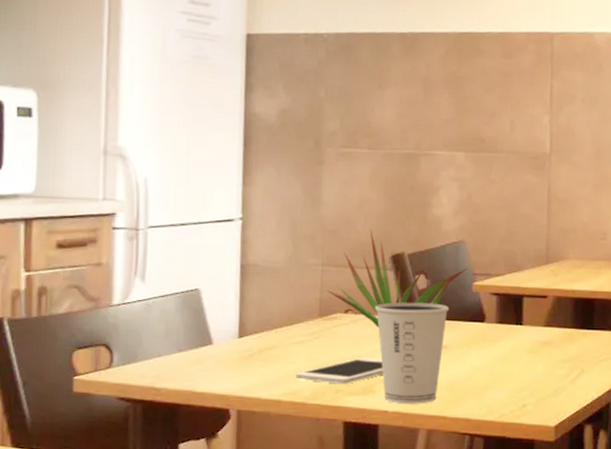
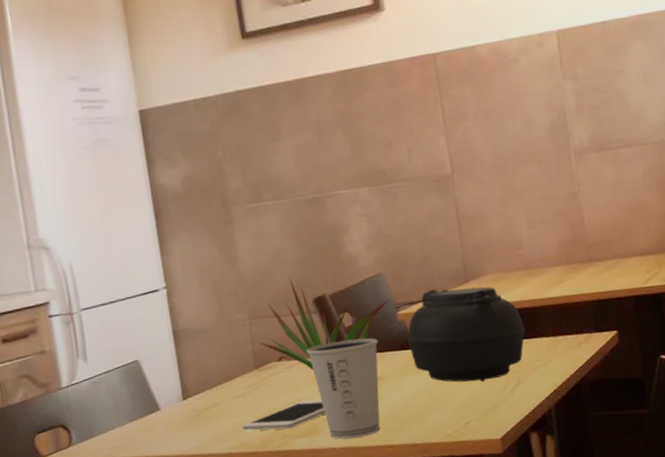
teapot: none [472,265,597,366] -> present [395,287,526,382]

